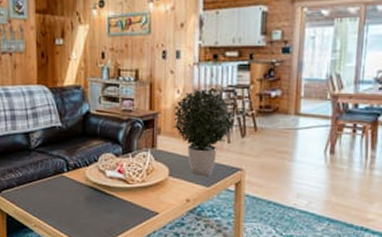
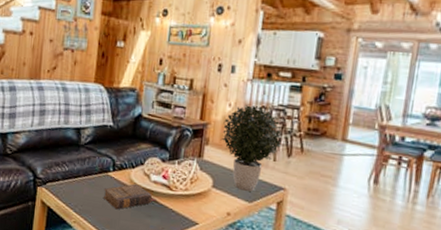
book: none [60,181,114,209] -> present [103,184,156,210]

